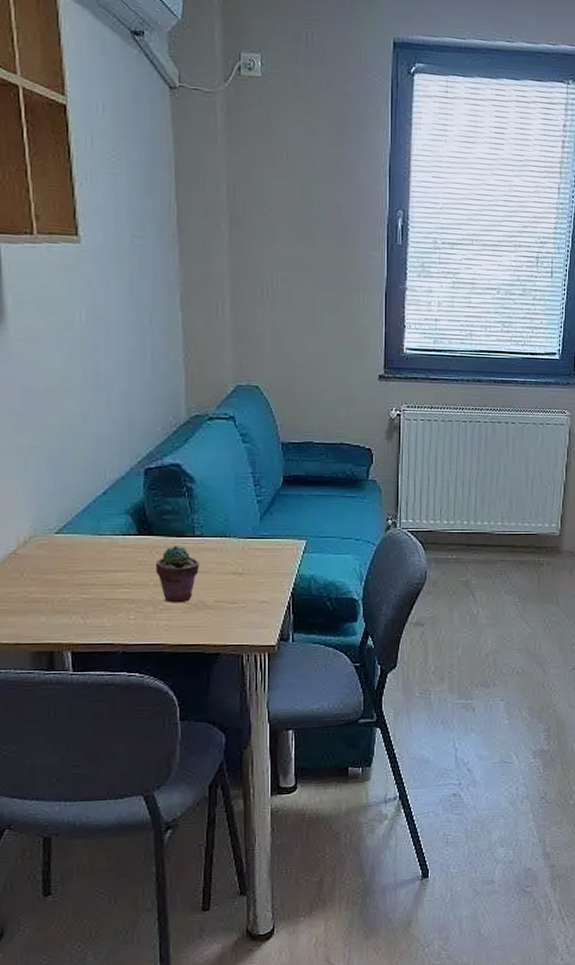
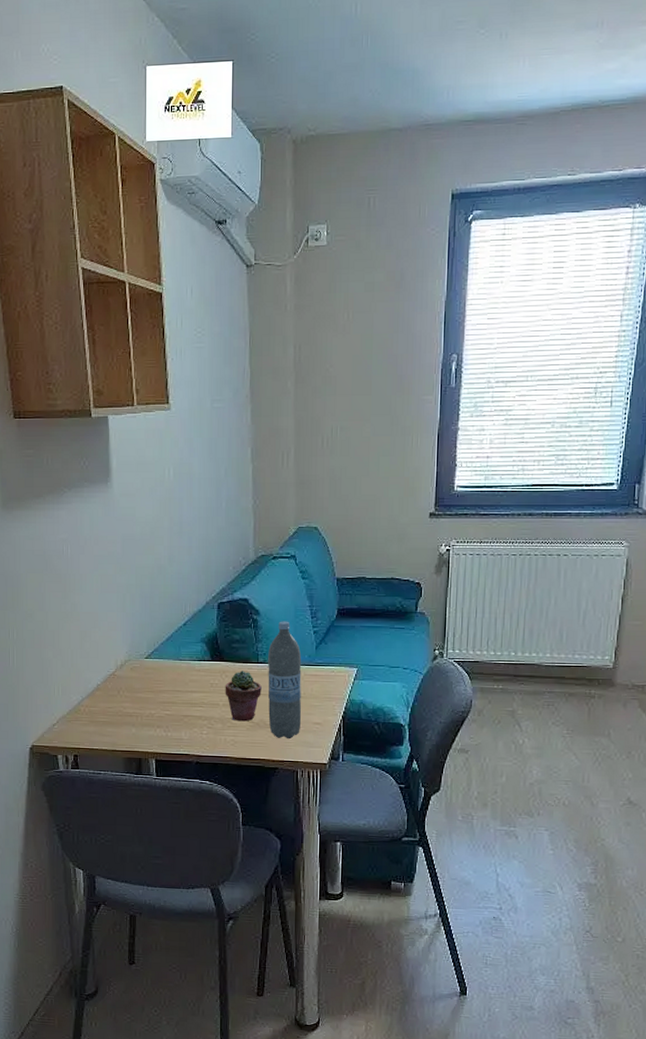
water bottle: none [206,489,246,621] -> present [268,621,302,740]

